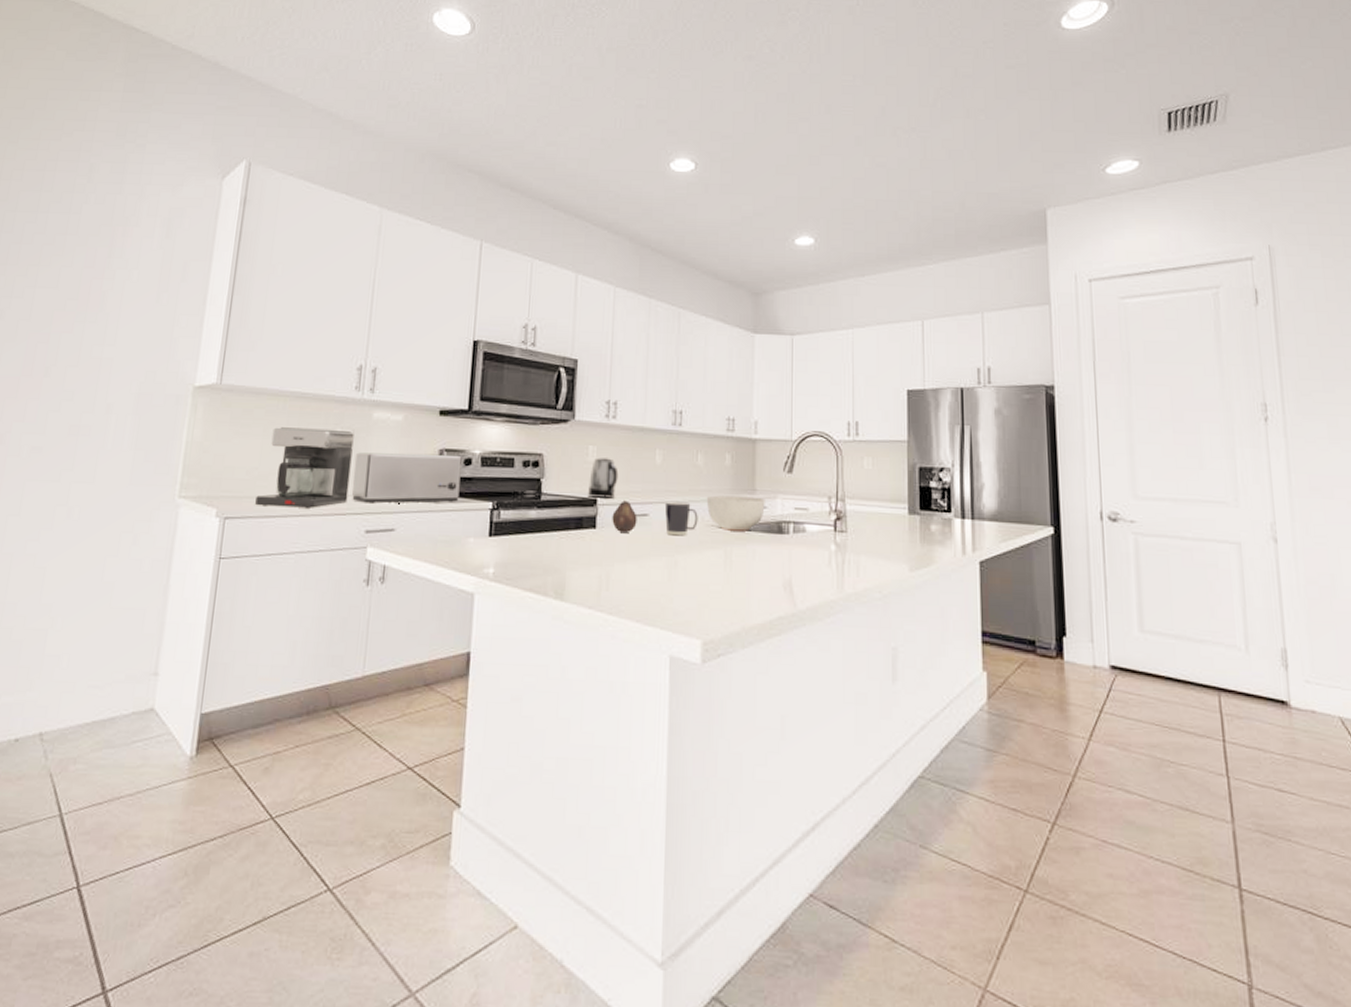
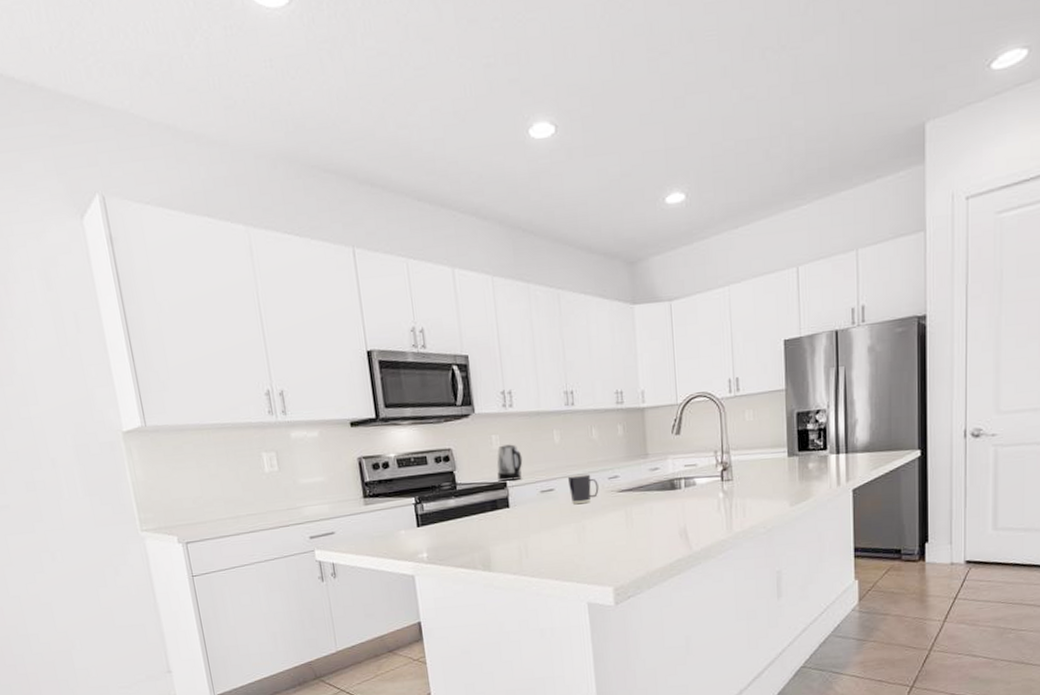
coffee maker: present [255,427,354,510] -> none [205,453,288,529]
toaster: present [351,452,462,505] -> none [284,460,385,515]
fruit: present [612,500,637,532] -> none [522,479,545,508]
bowl: present [706,495,765,531] -> none [604,460,658,494]

